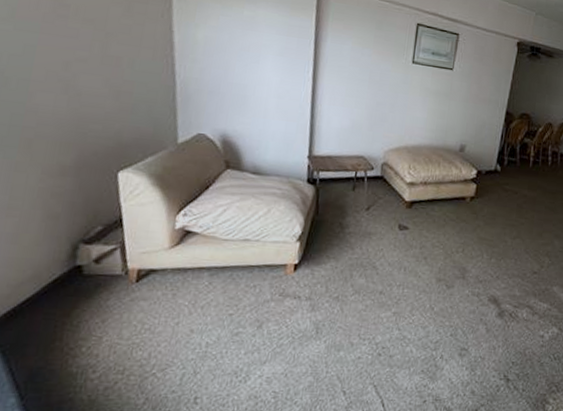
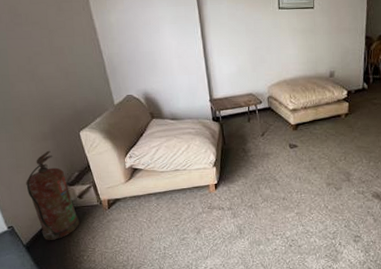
fire extinguisher: none [15,191,88,320] -> present [26,151,80,240]

